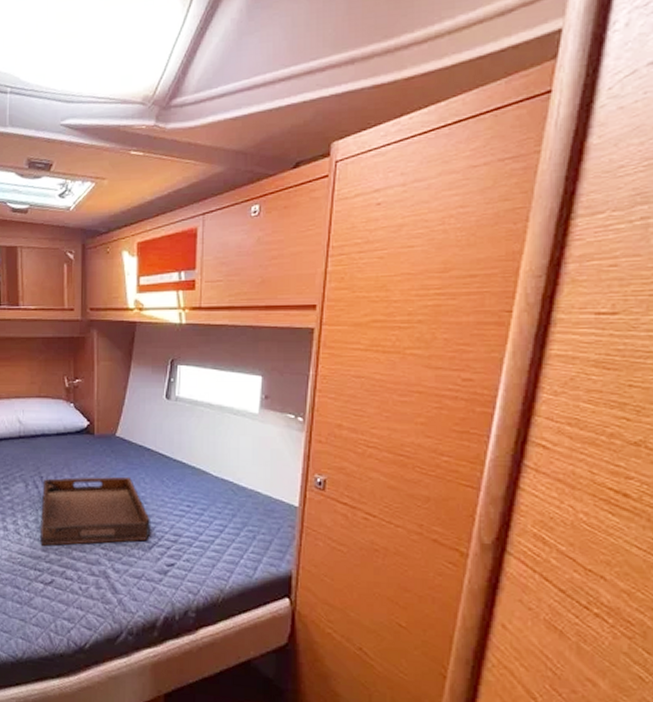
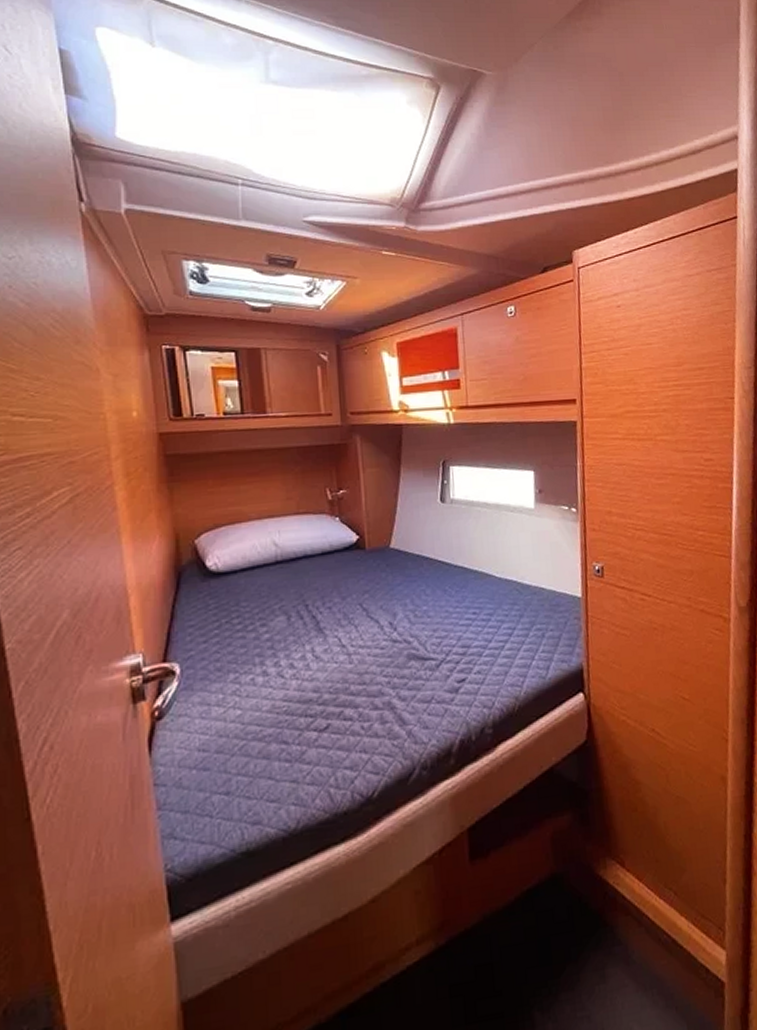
serving tray: present [40,476,150,546] -> none [308,590,437,686]

